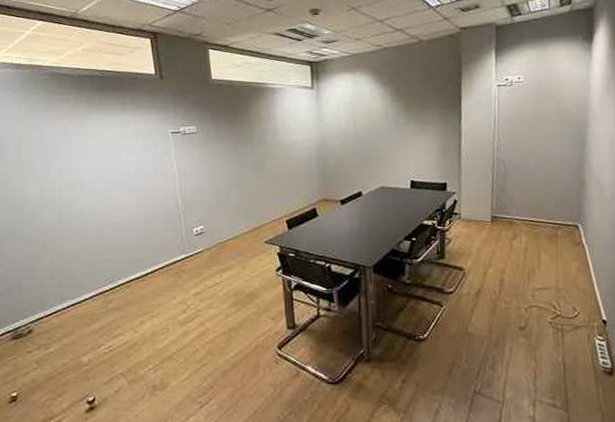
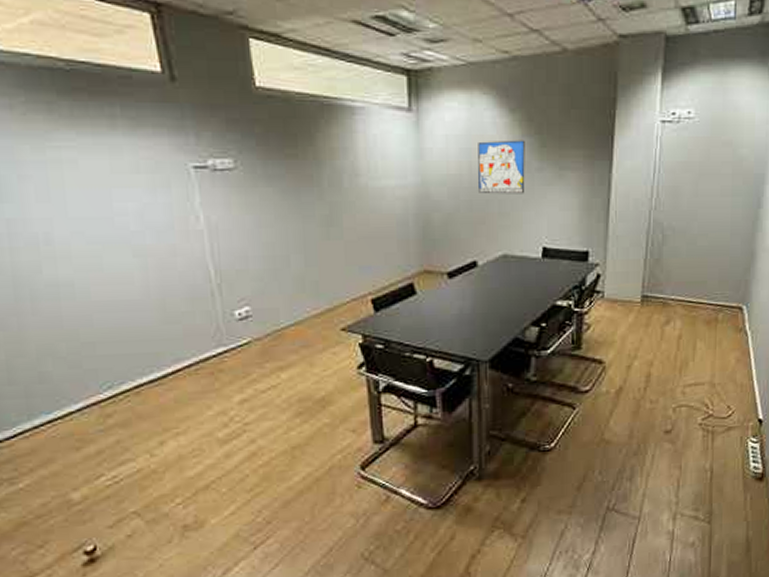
wall art: none [360,104,396,143] -> present [478,140,525,194]

